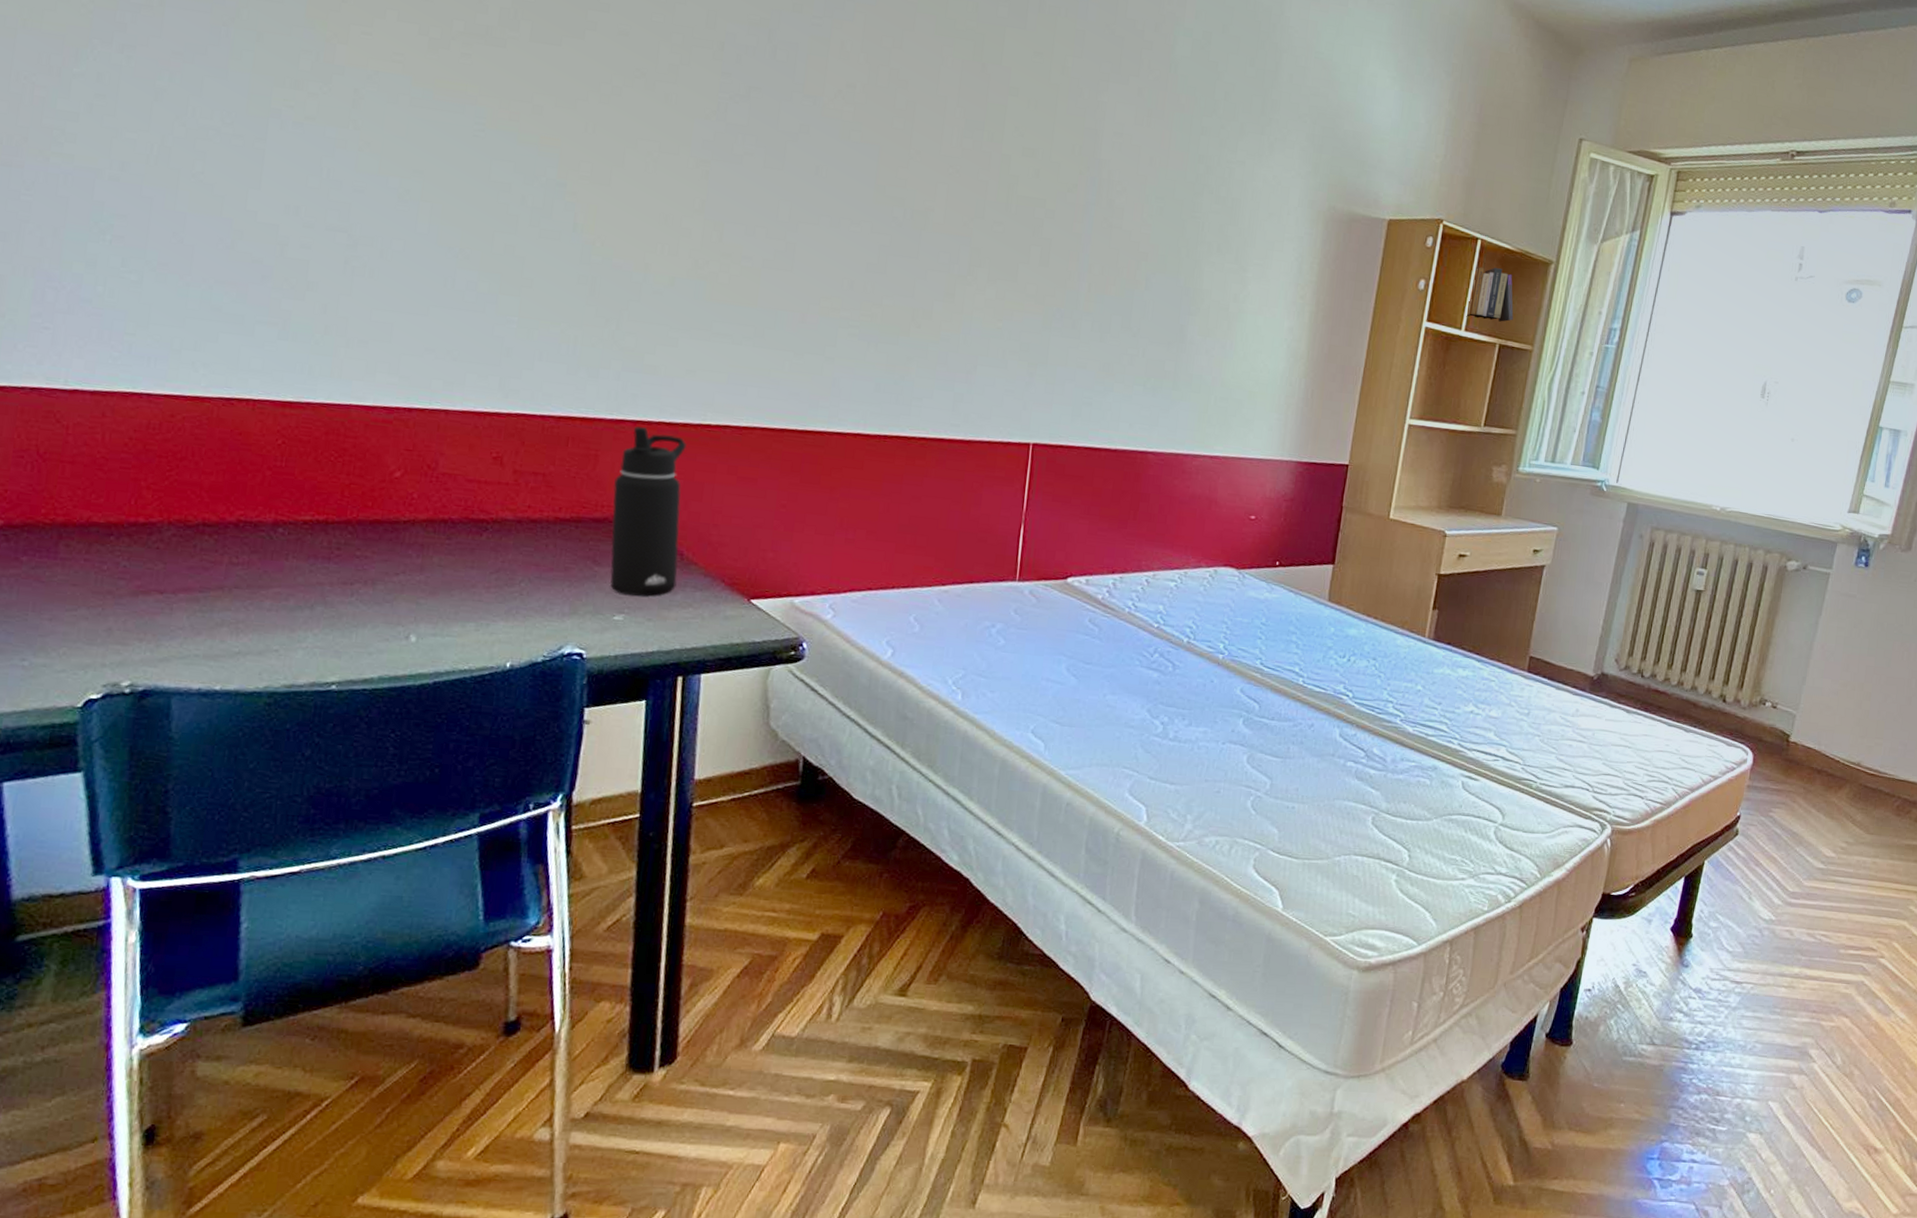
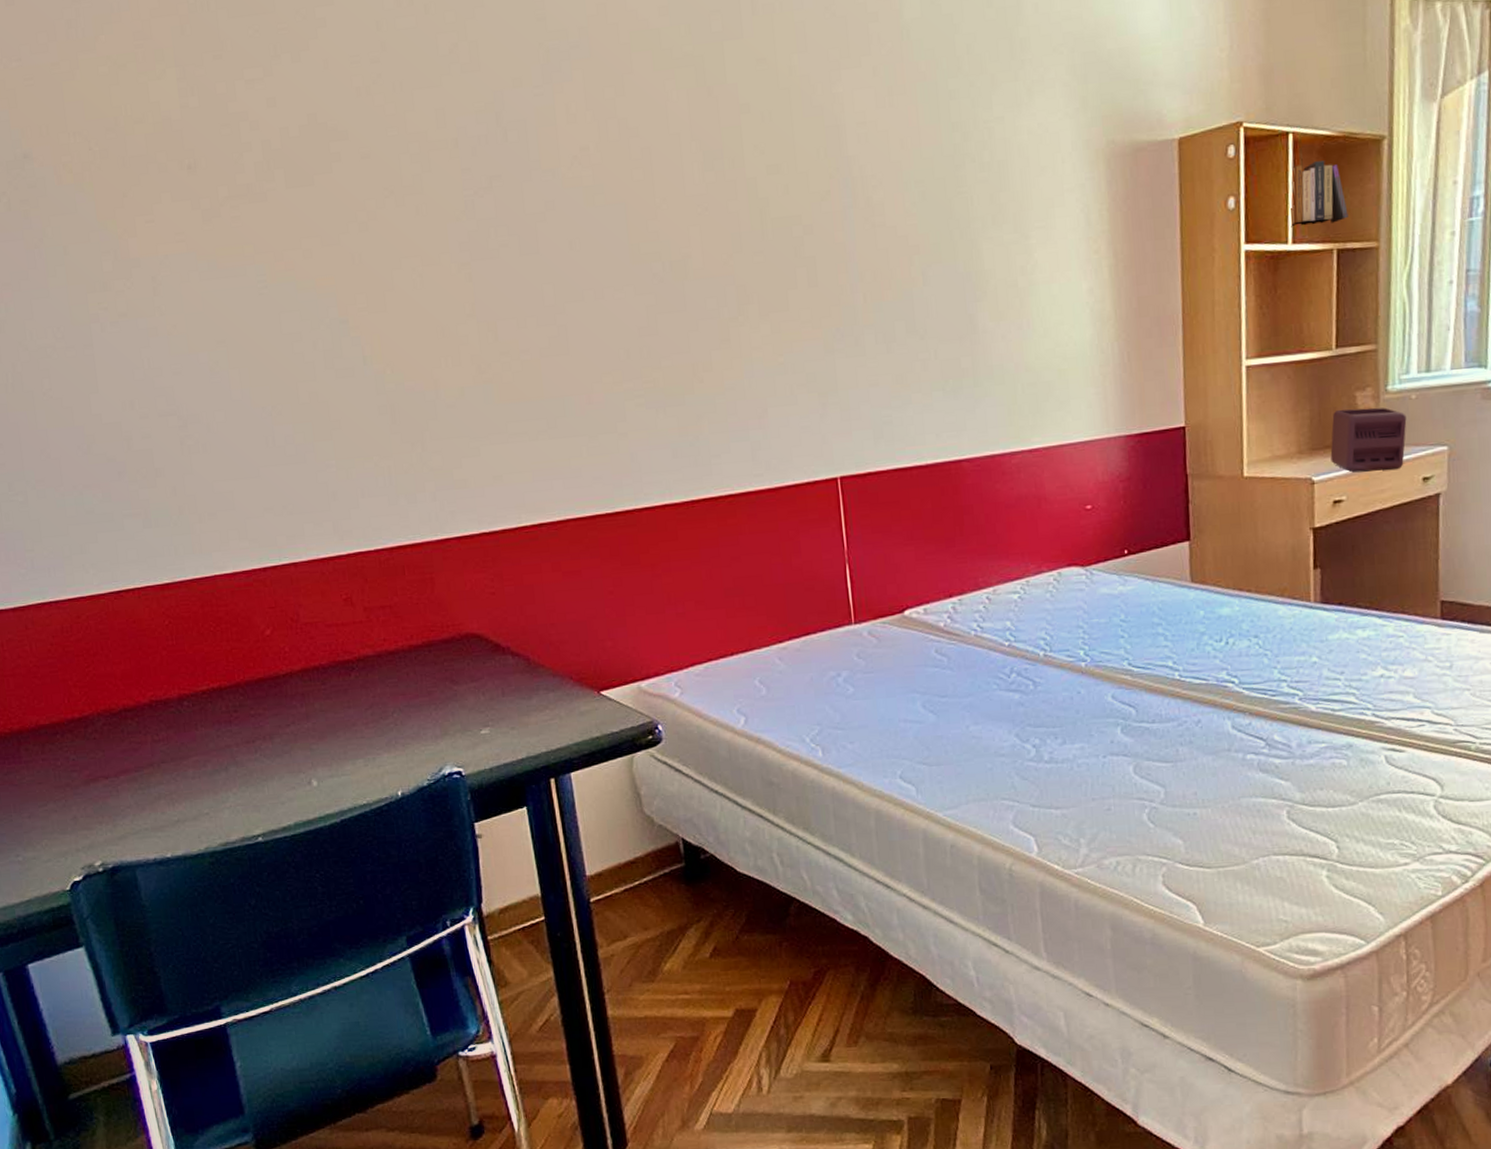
water bottle: present [609,426,688,597] -> none [452,542,530,708]
desk organizer: none [1463,478,1530,539] -> present [1330,407,1407,472]

